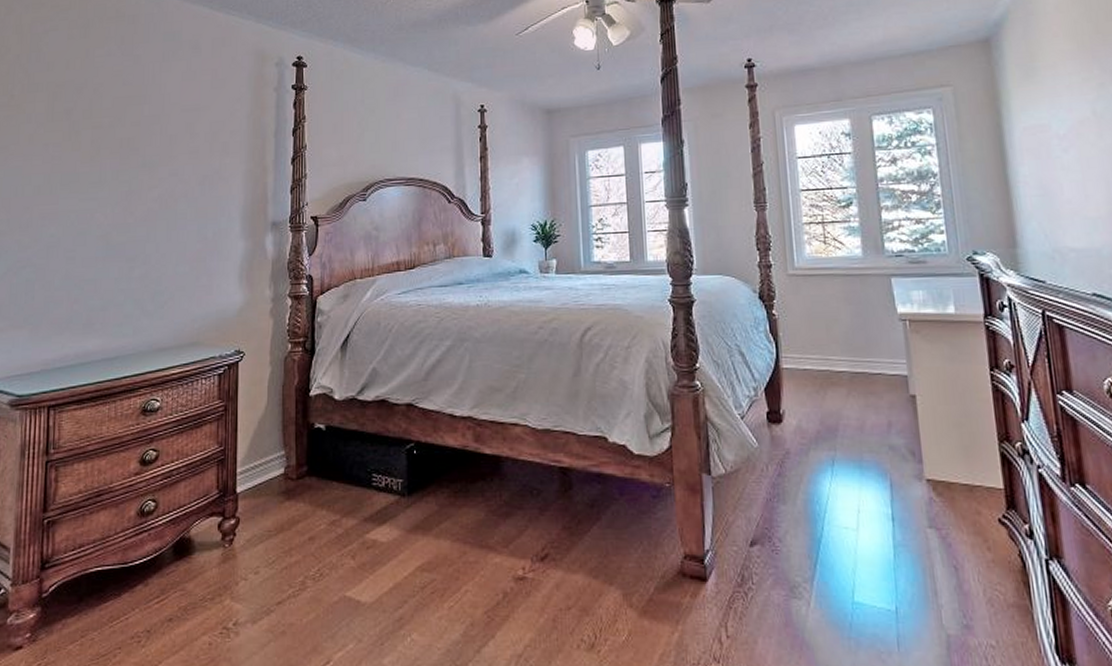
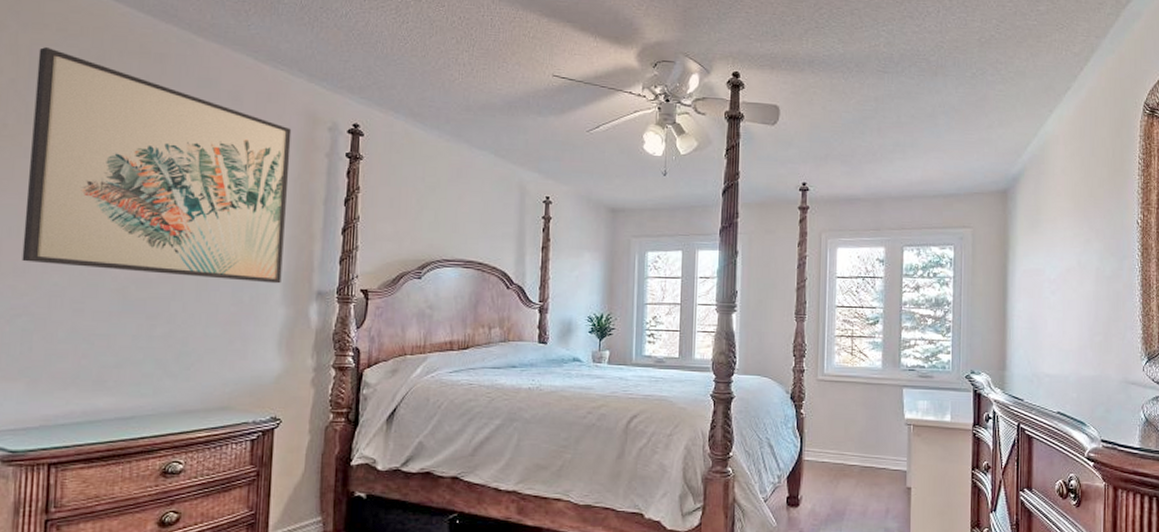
wall art: none [26,23,244,218] -> present [22,47,292,284]

